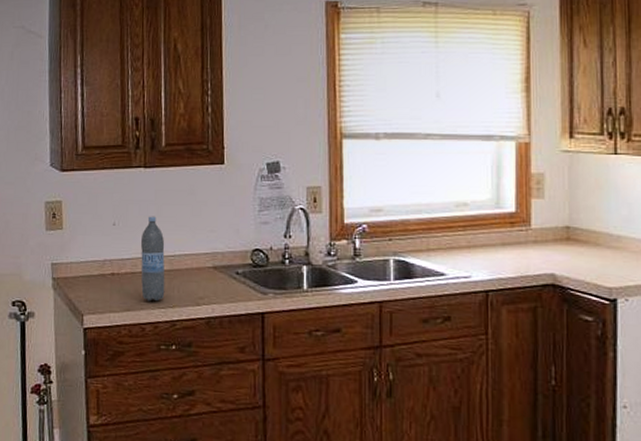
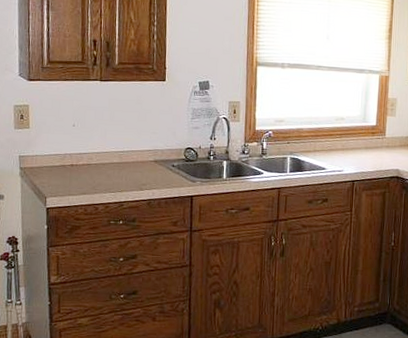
water bottle: present [140,216,165,302] -> none [95,120,116,187]

